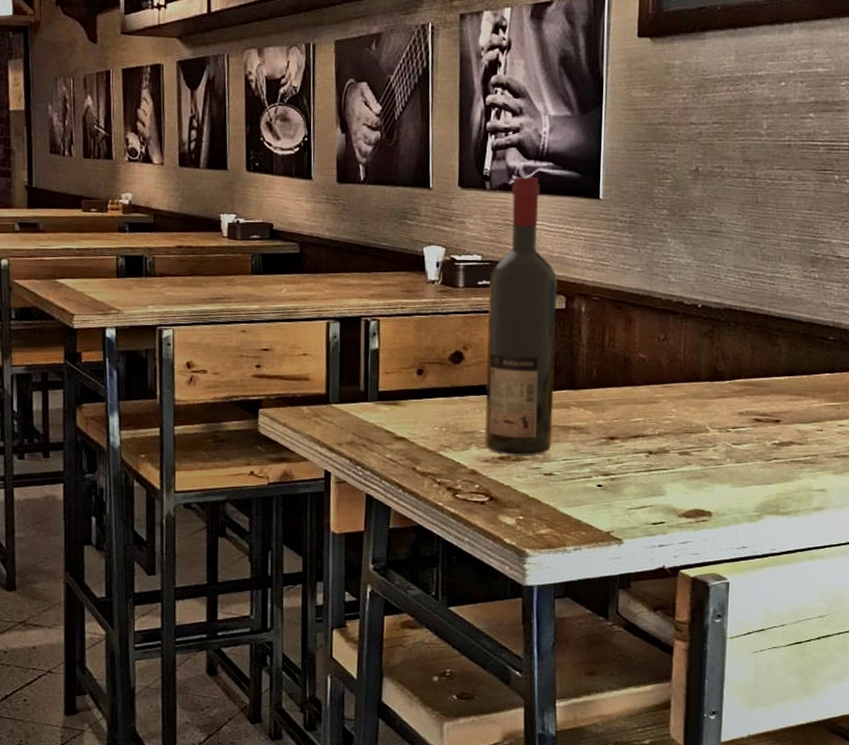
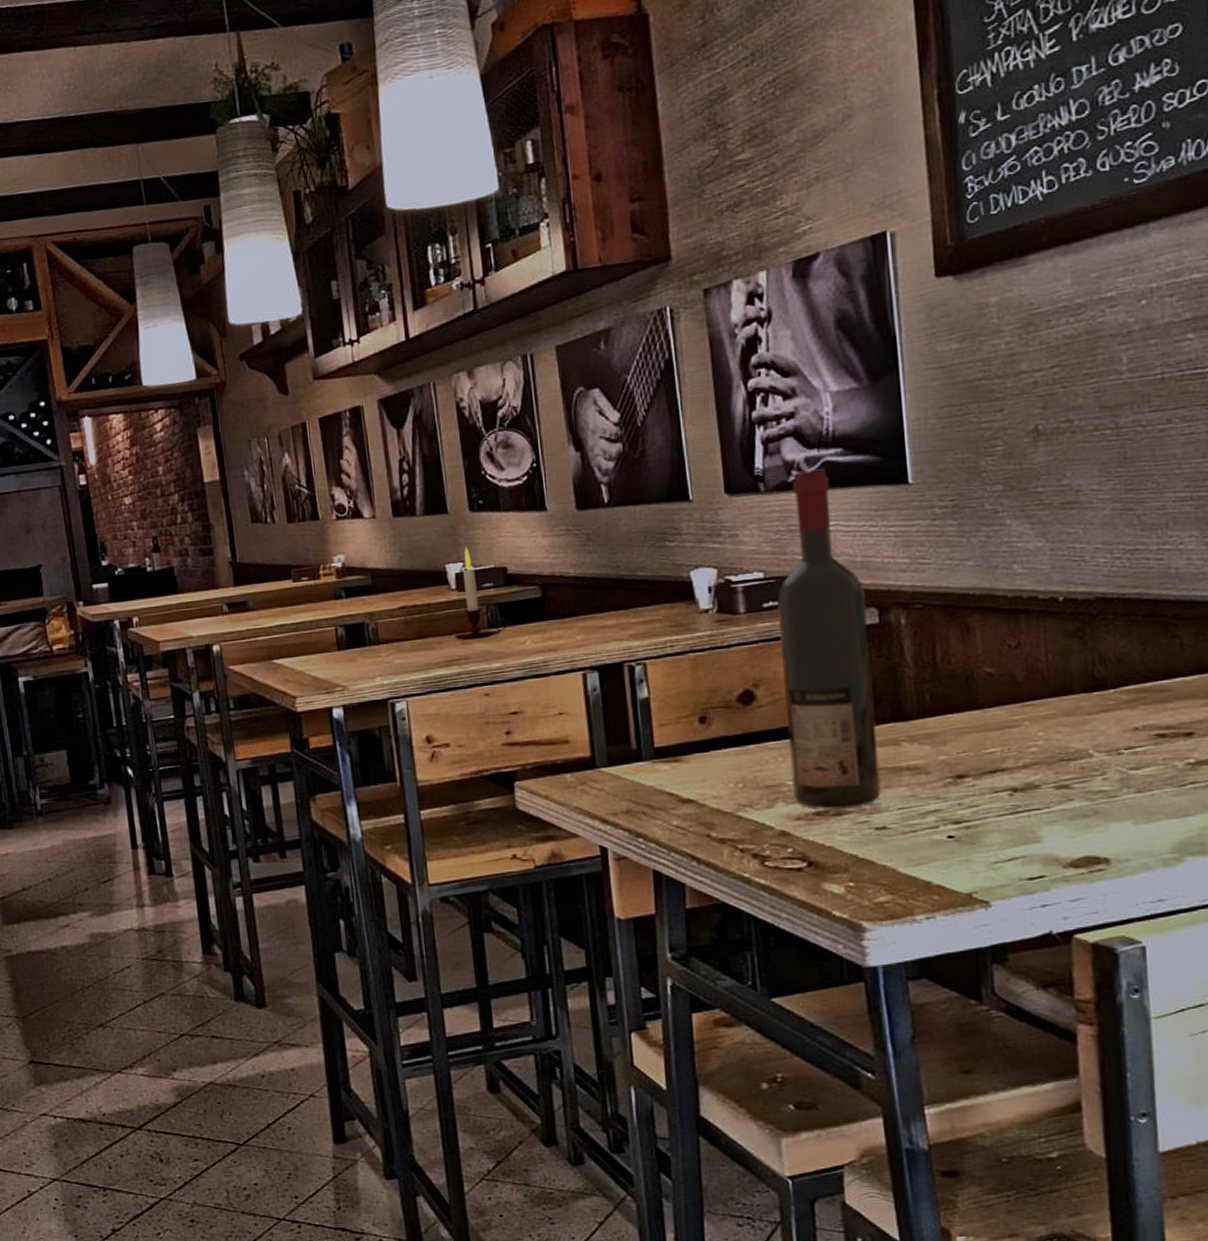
candle: none [221,201,269,283] -> present [454,546,508,641]

